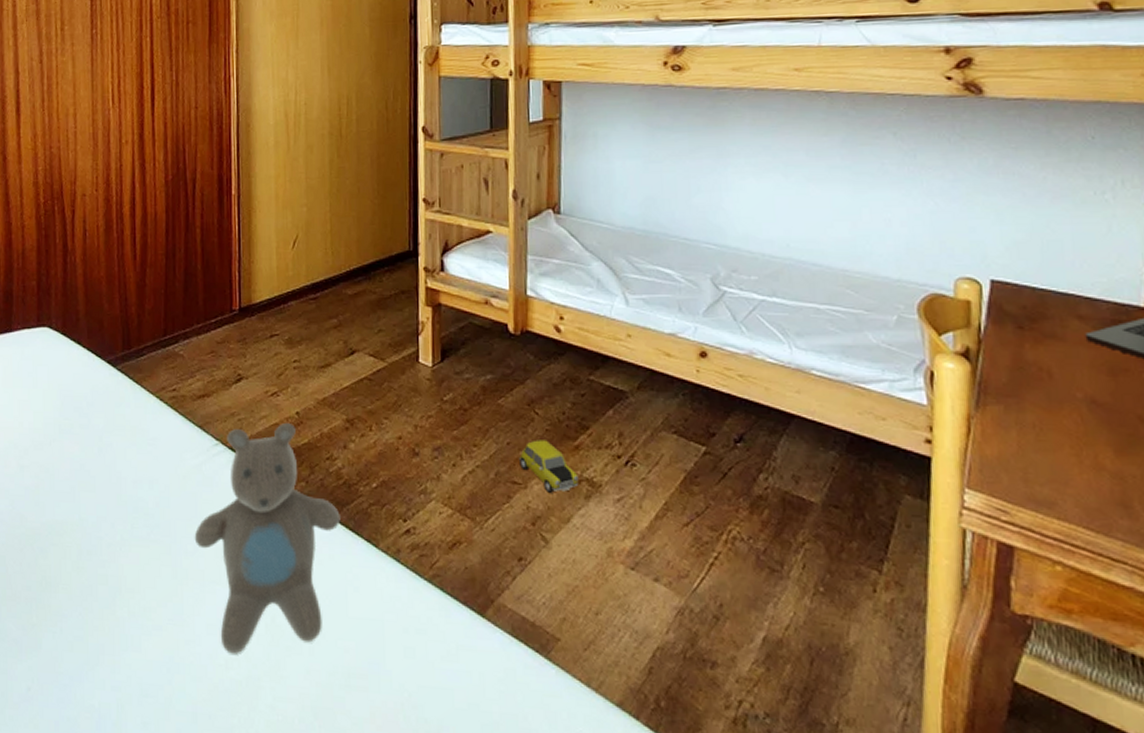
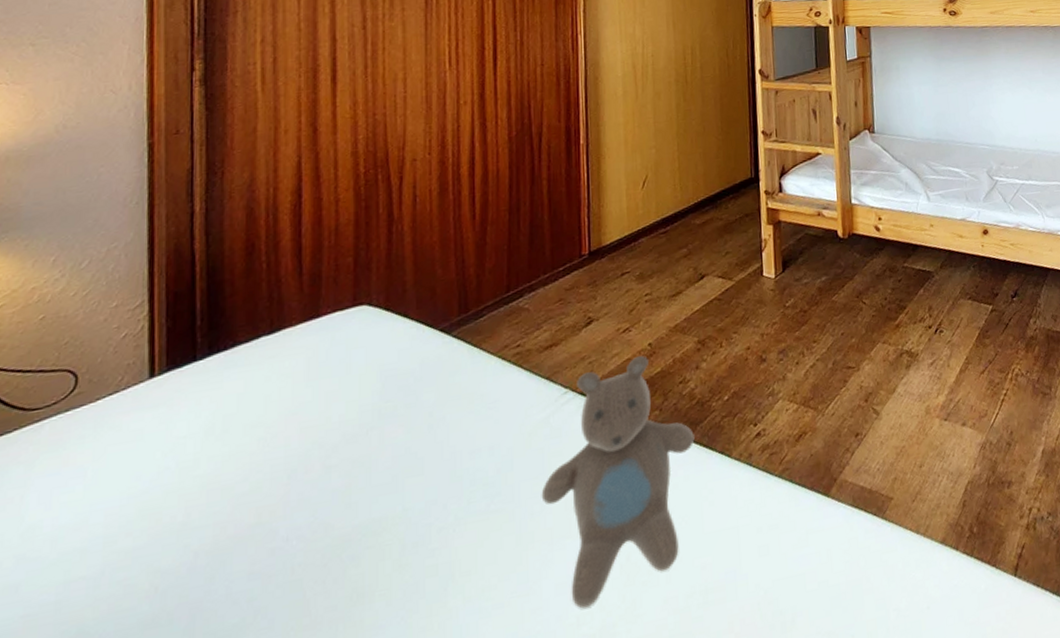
toy car: present [518,440,579,493] -> none [851,324,901,370]

